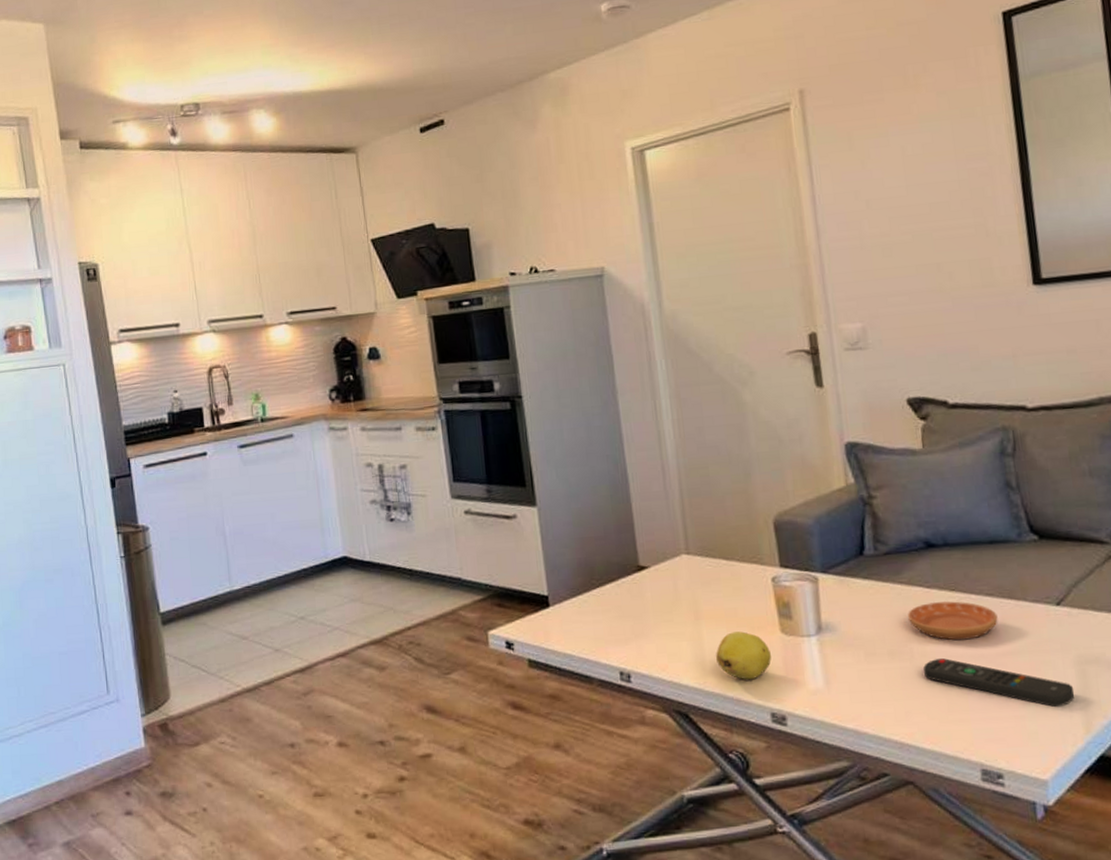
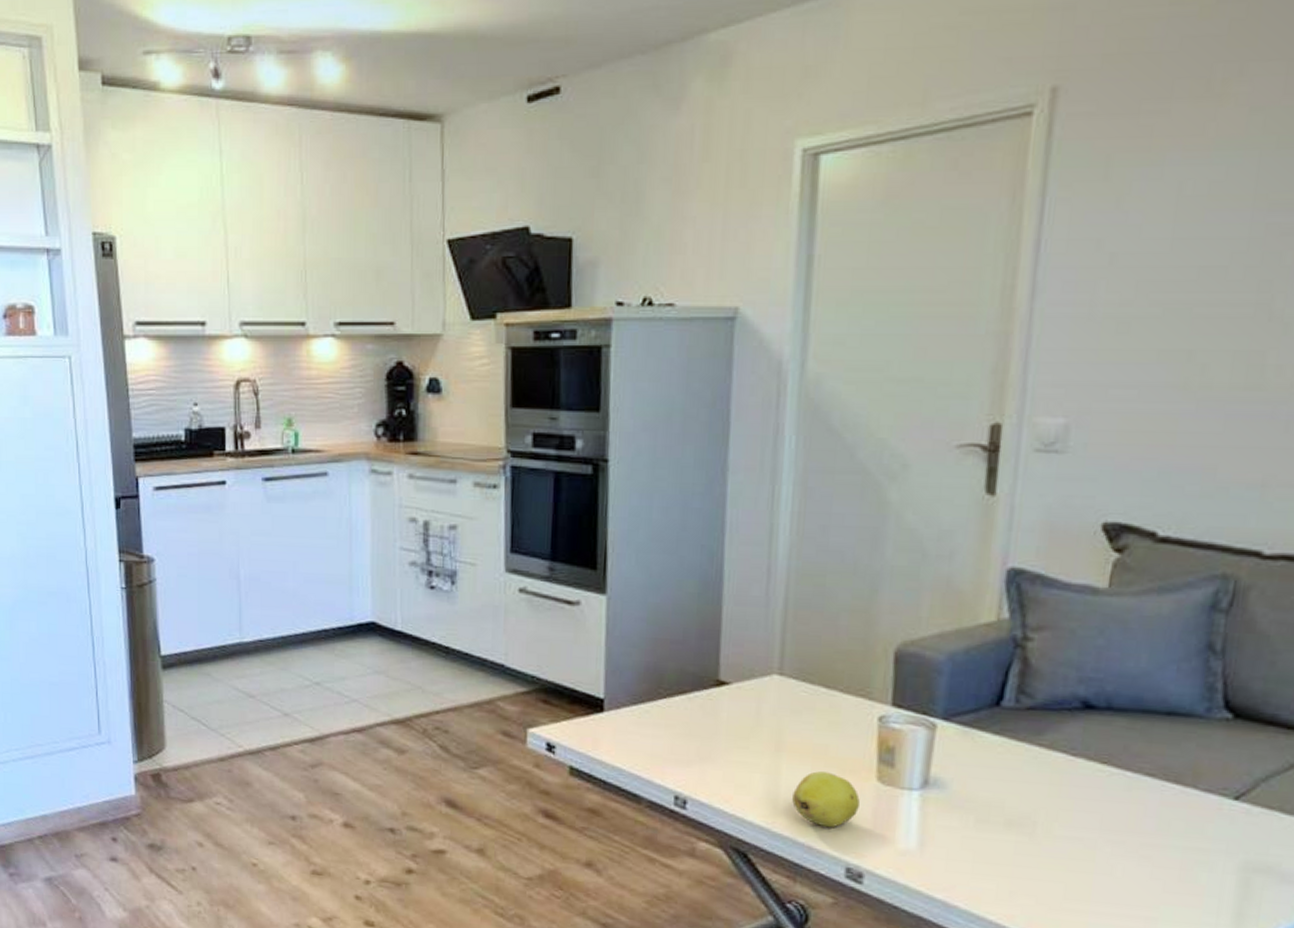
saucer: present [908,601,998,641] -> none [1039,773,1154,823]
remote control: present [923,658,1075,708] -> none [1044,838,1230,916]

